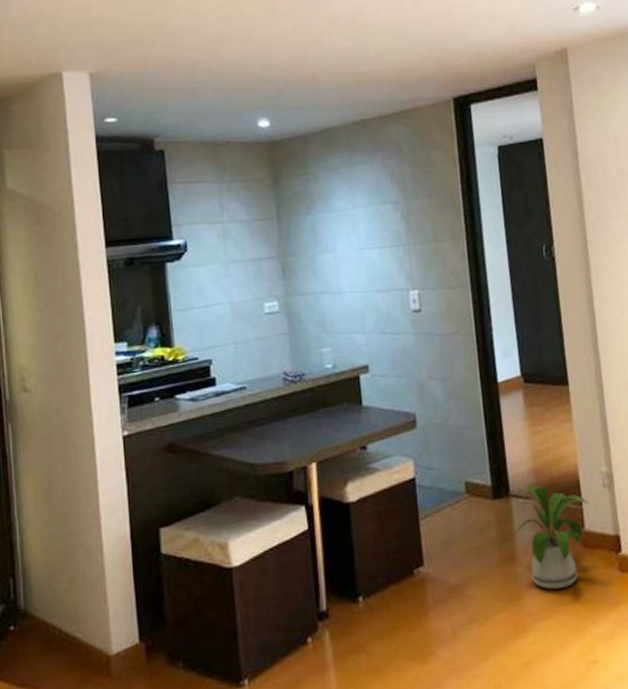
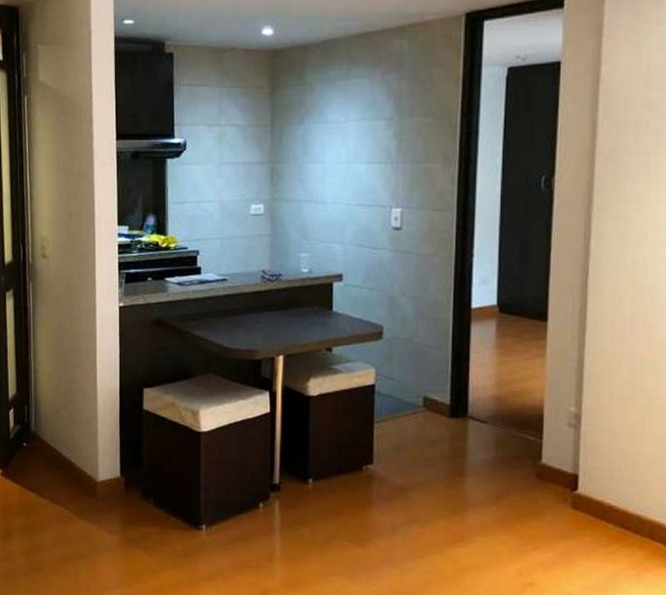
house plant: present [513,485,589,590] -> none [467,411,550,512]

